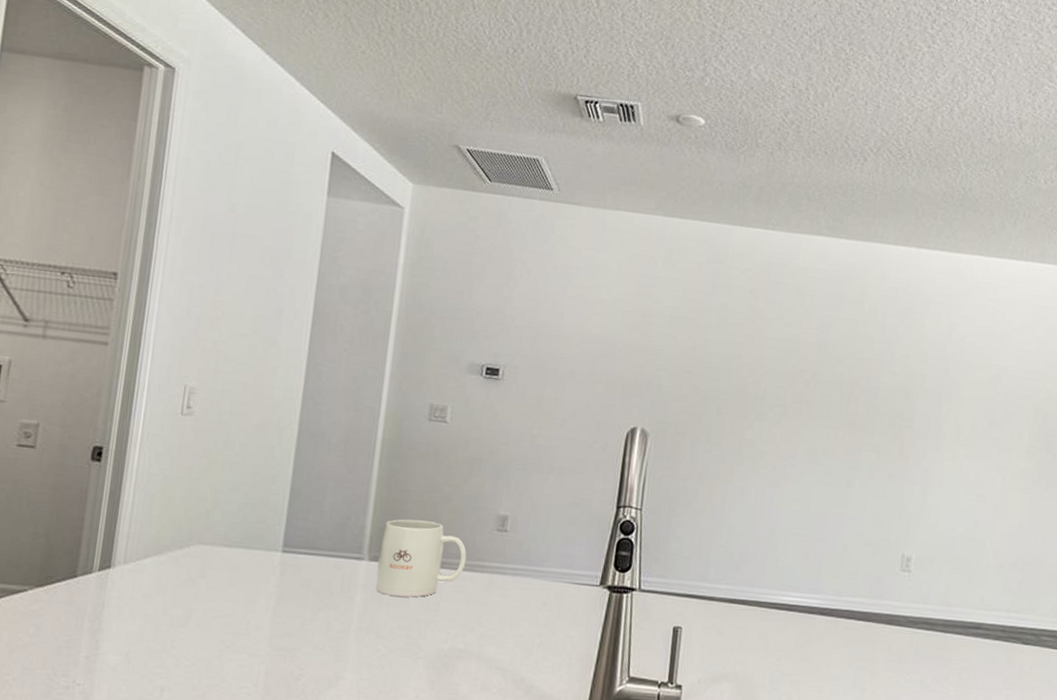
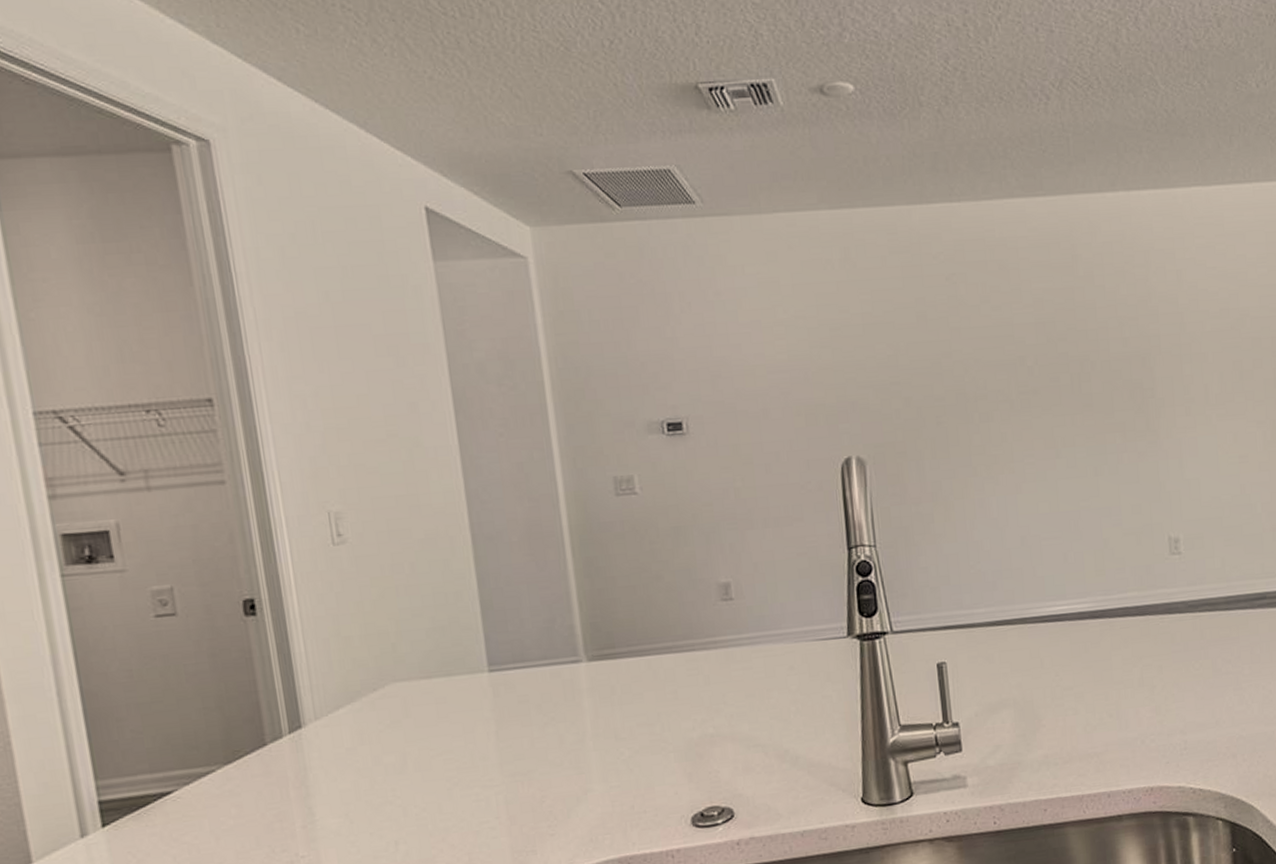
mug: present [376,519,467,598] -> none [595,605,696,694]

